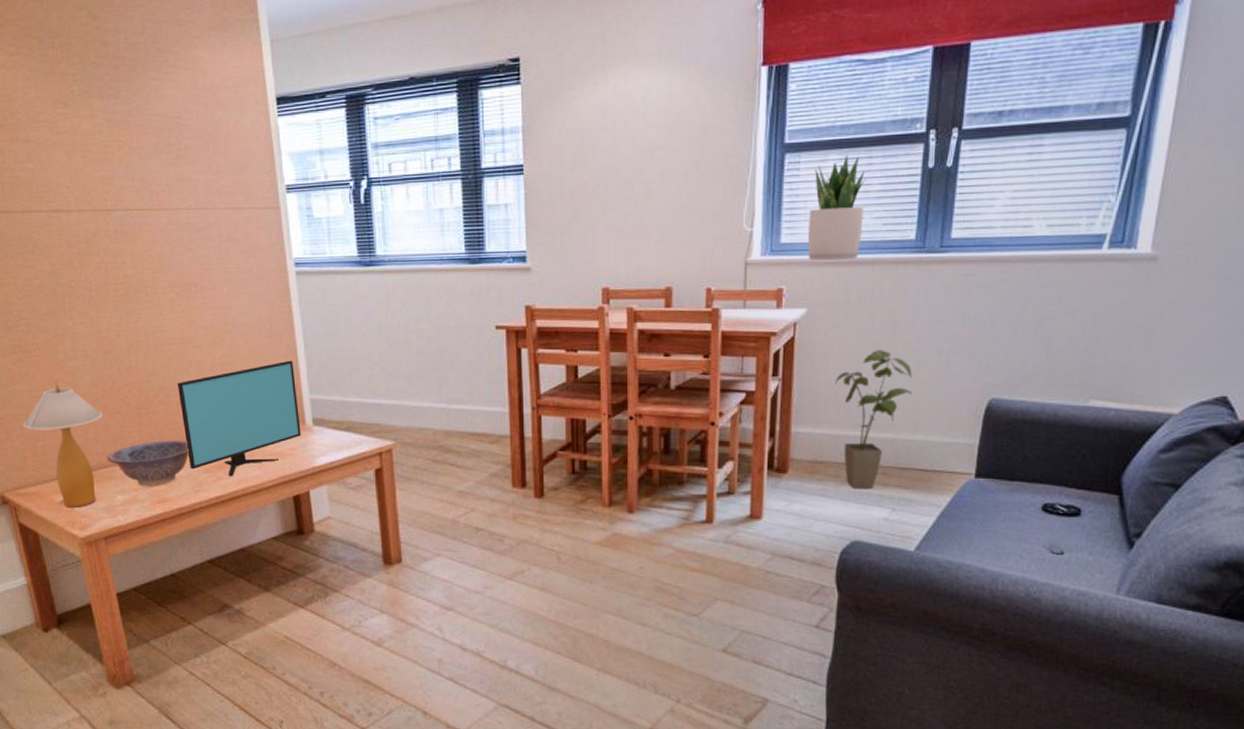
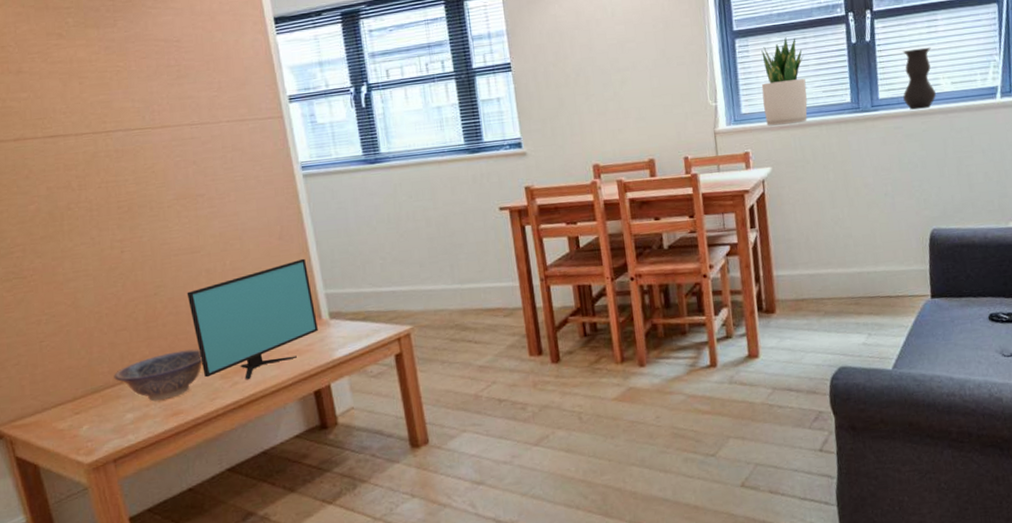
table lamp: present [22,379,103,507] -> none [18,302,108,433]
house plant: present [834,350,912,488] -> none [803,196,868,320]
vase: none [982,179,1029,256] -> present [902,47,936,111]

